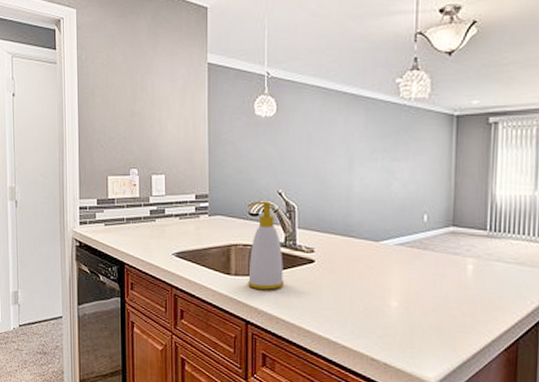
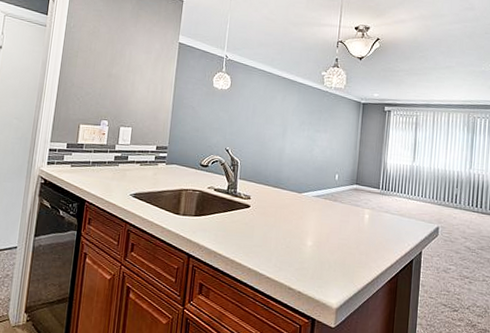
soap bottle: present [247,201,285,290] -> none [193,155,225,229]

